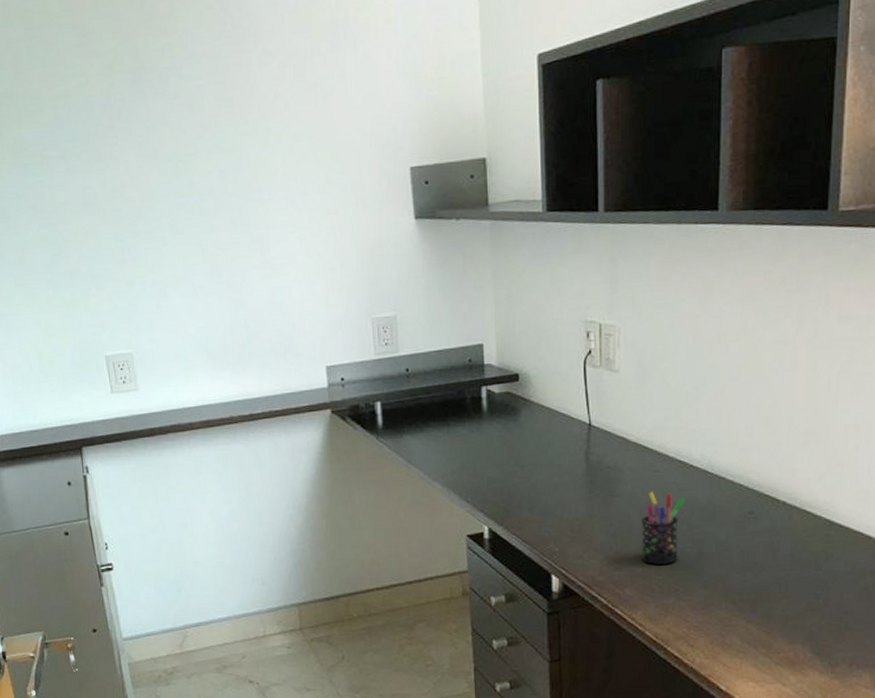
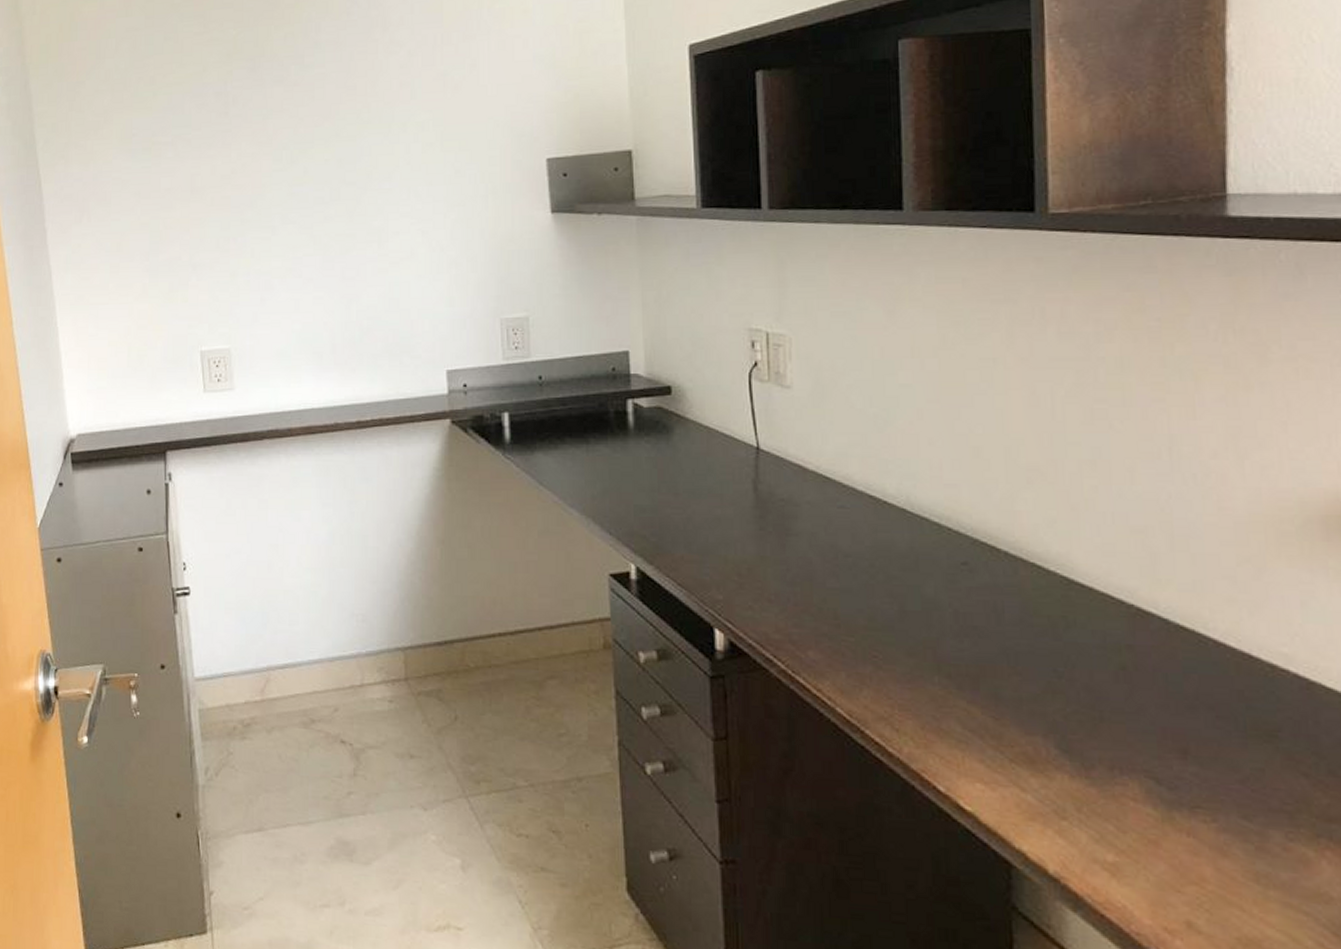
pen holder: present [641,492,685,566] -> none [825,532,880,624]

